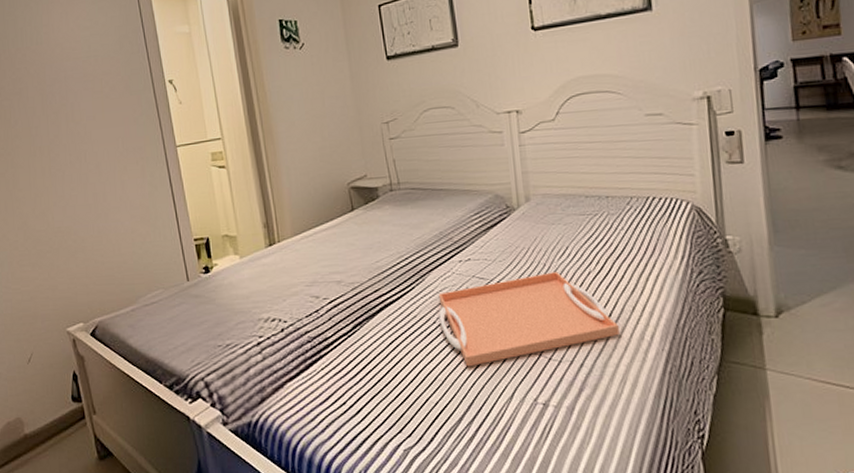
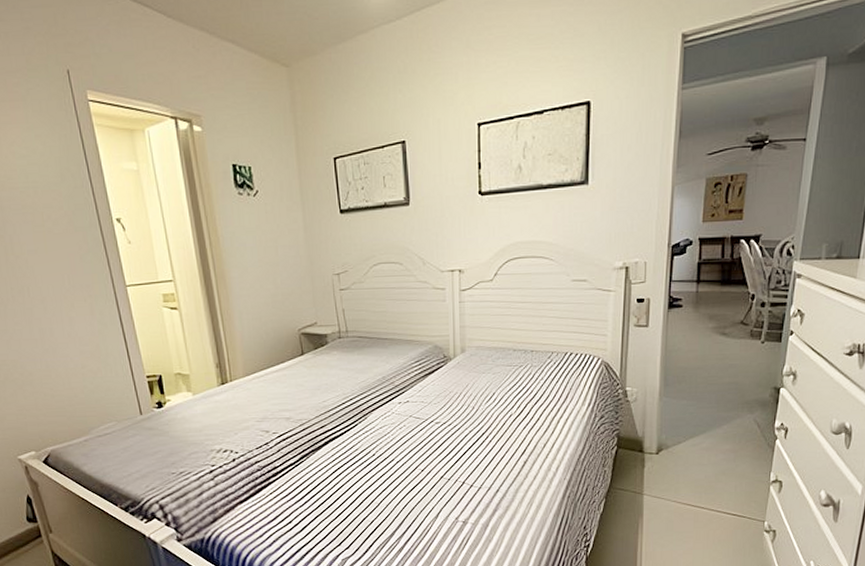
serving tray: present [438,272,620,367] -> none [378,414,531,492]

